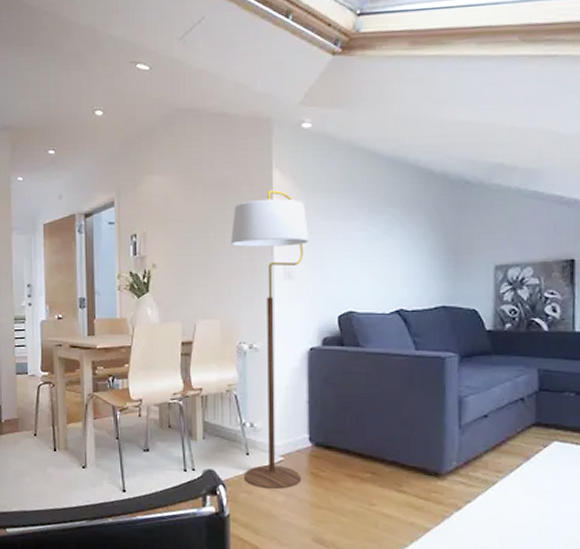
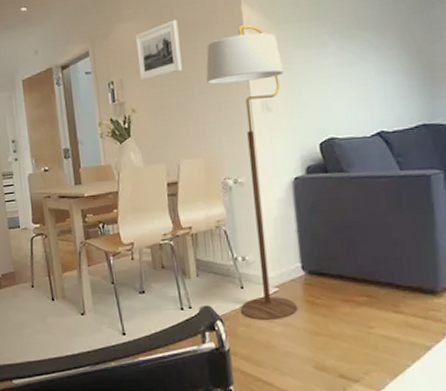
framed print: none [162,177,207,237] -> present [135,19,182,81]

